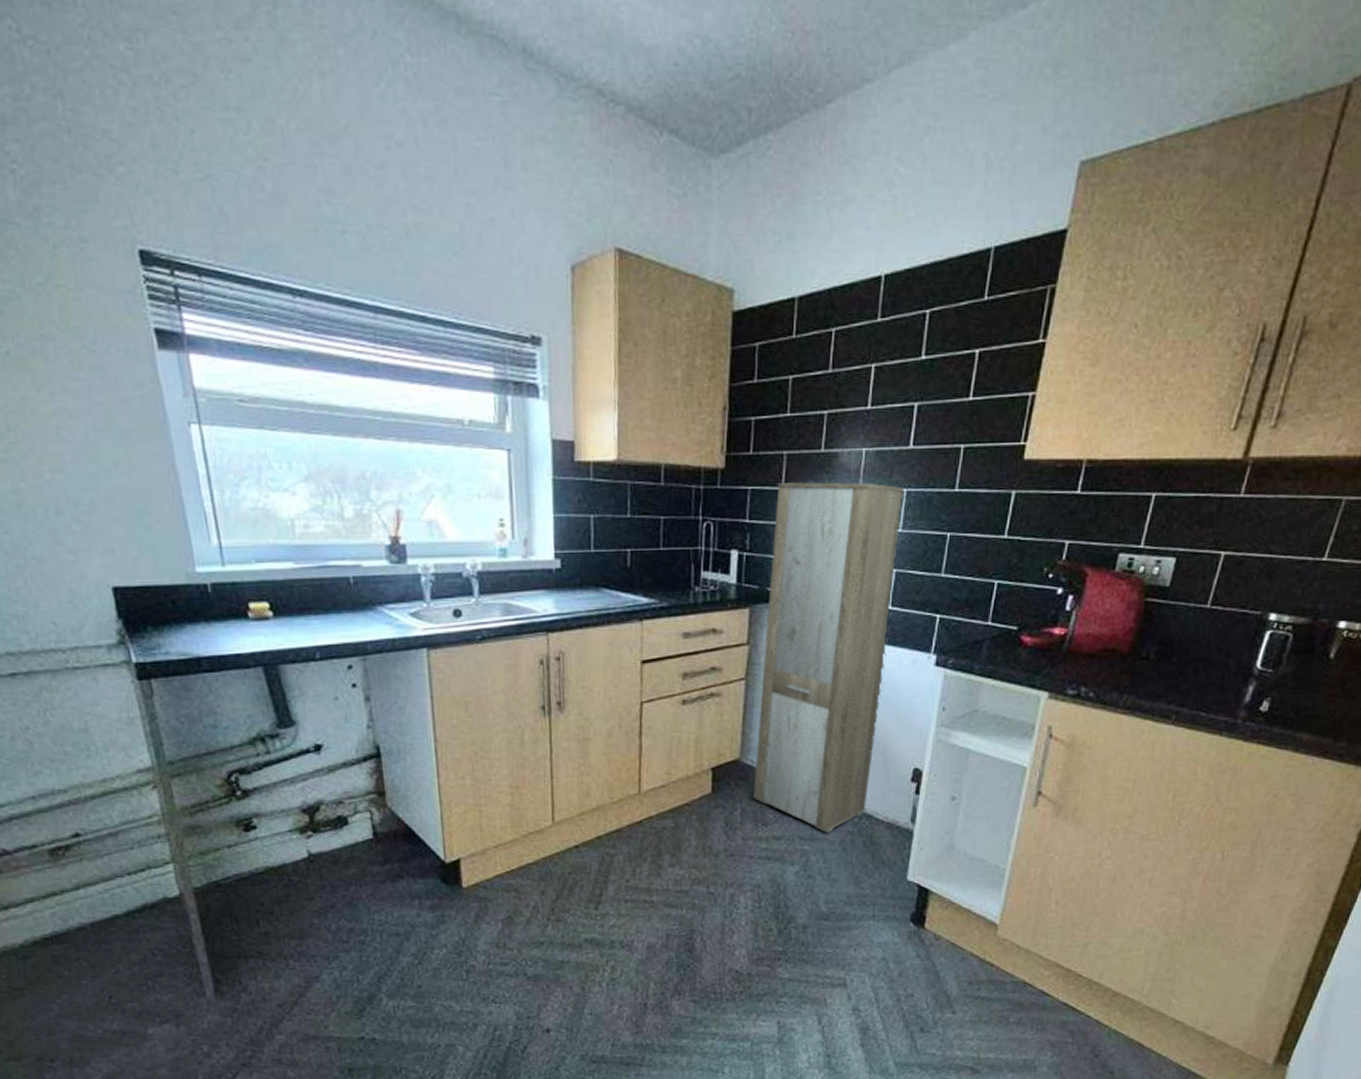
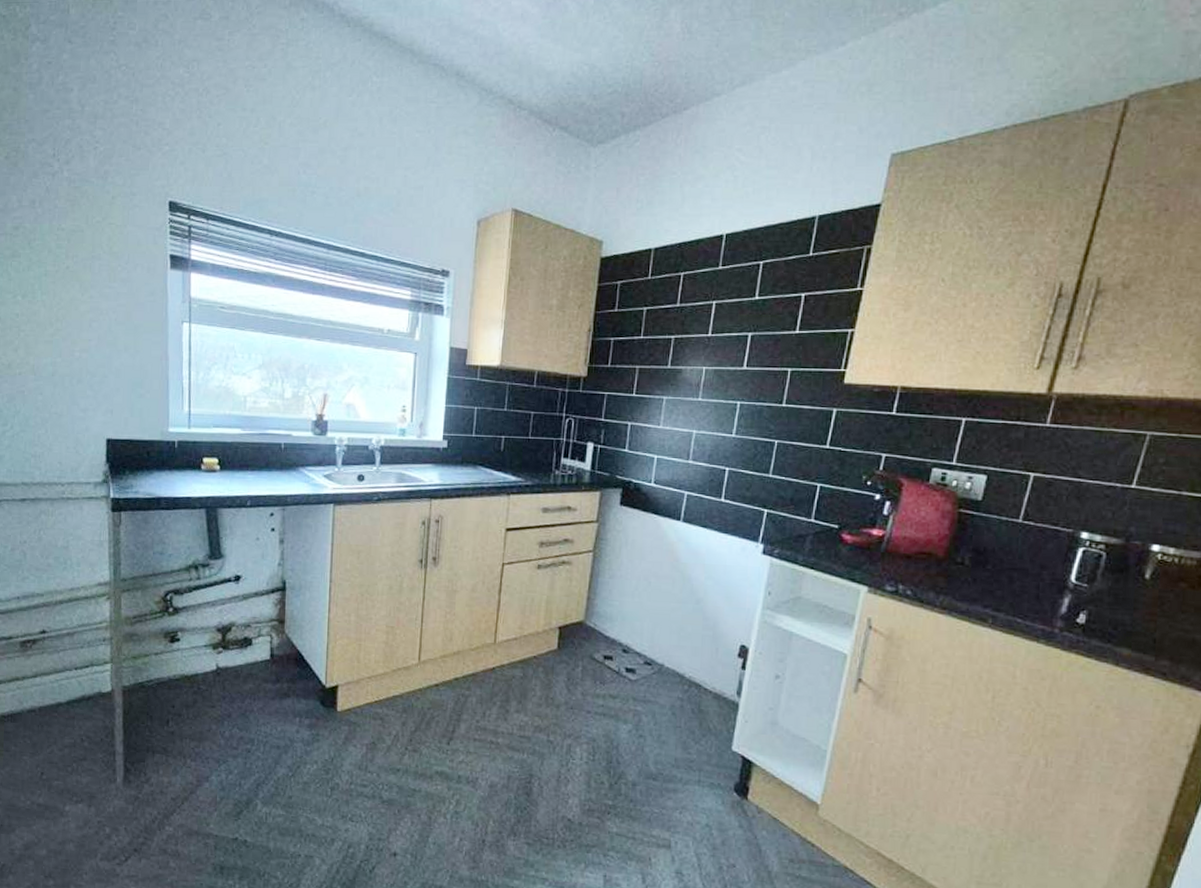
cabinet: present [753,482,904,833] -> none [594,391,738,697]

